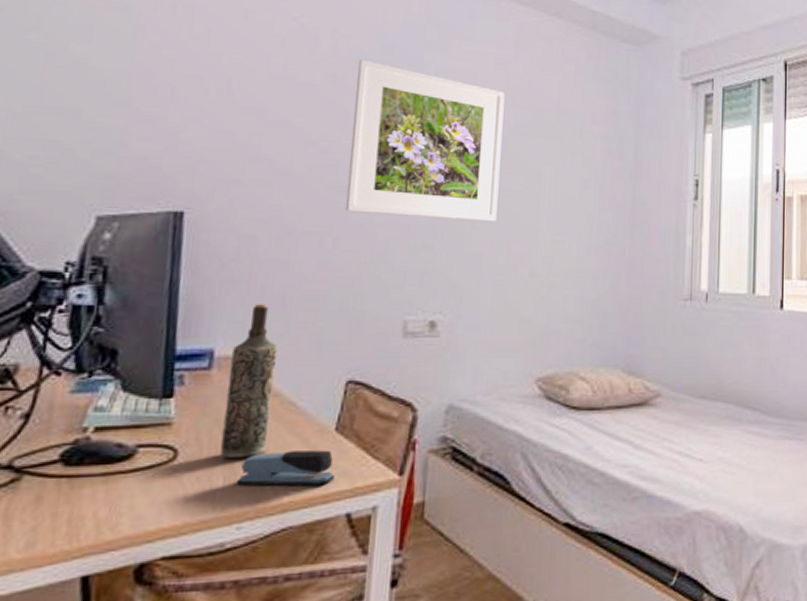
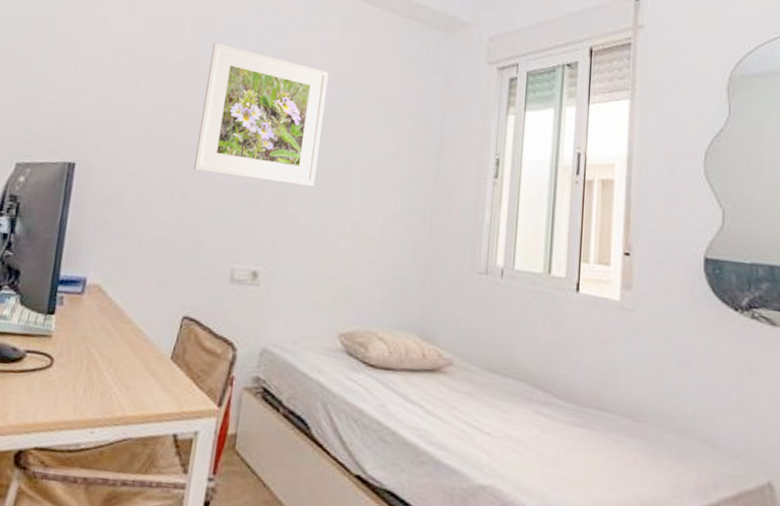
bottle: present [220,304,278,458] -> none [83,243,134,373]
stapler: present [237,450,334,486] -> none [93,370,167,406]

